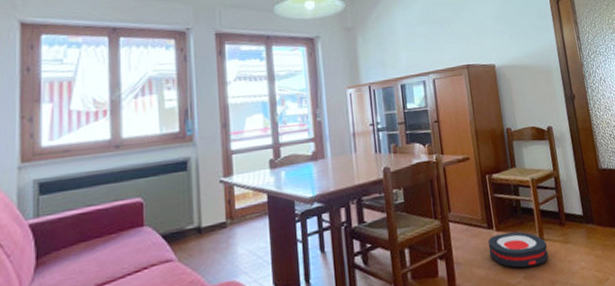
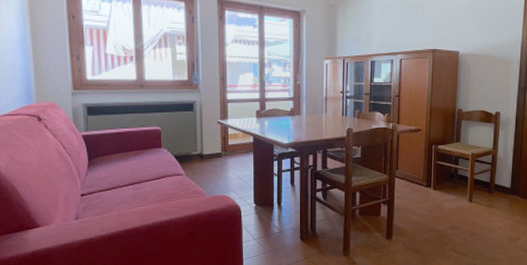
robot vacuum: present [488,231,549,268] -> none [424,192,473,220]

